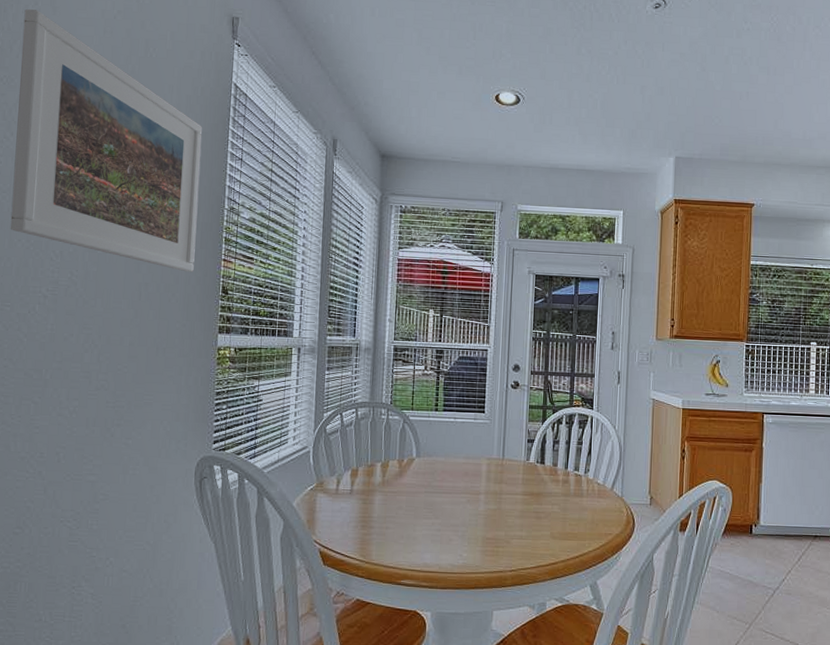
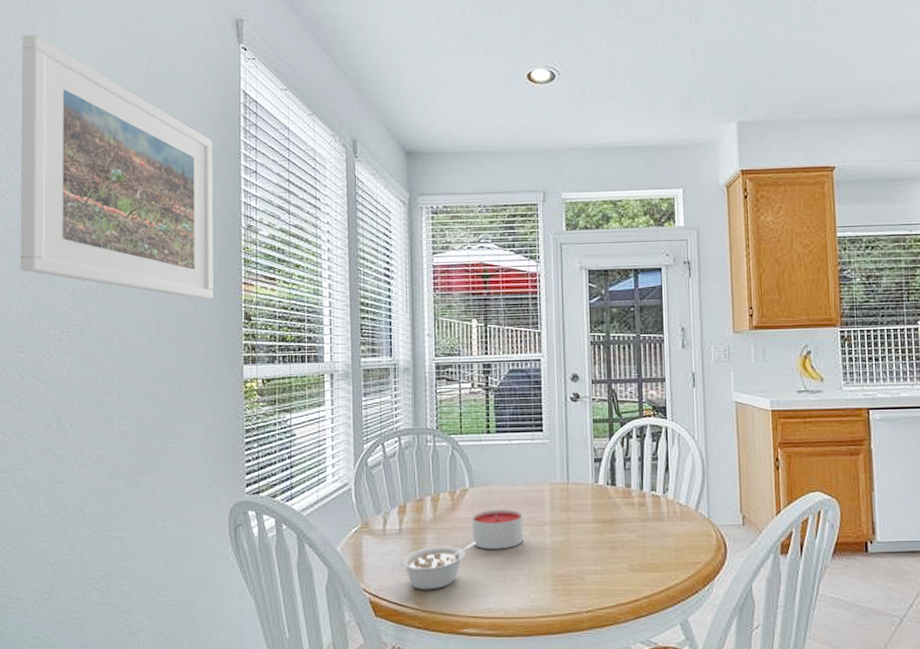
legume: none [350,505,418,545] -> present [401,542,476,590]
candle: none [416,478,461,513] -> present [472,510,523,550]

